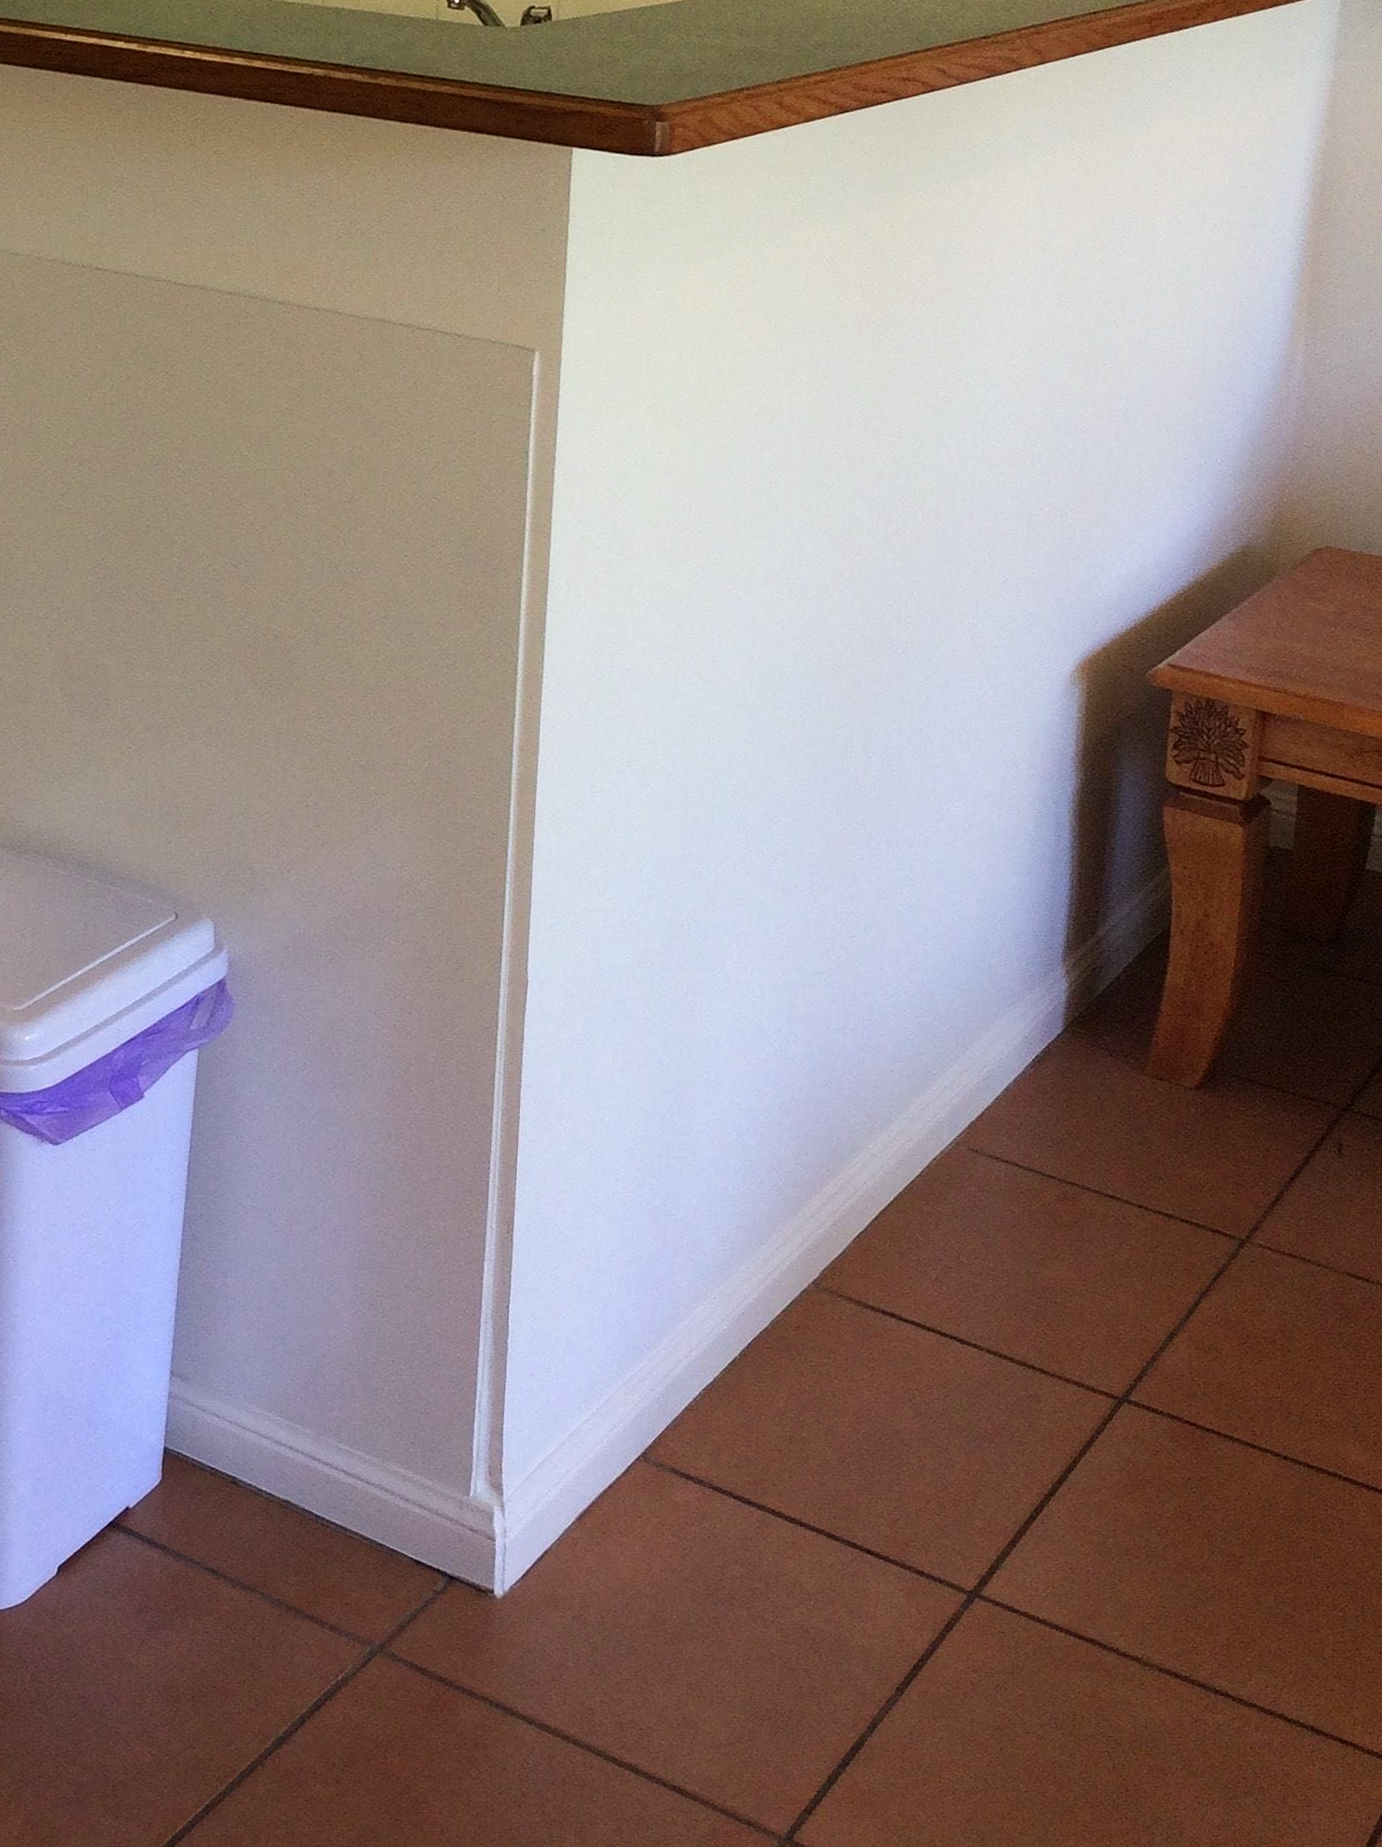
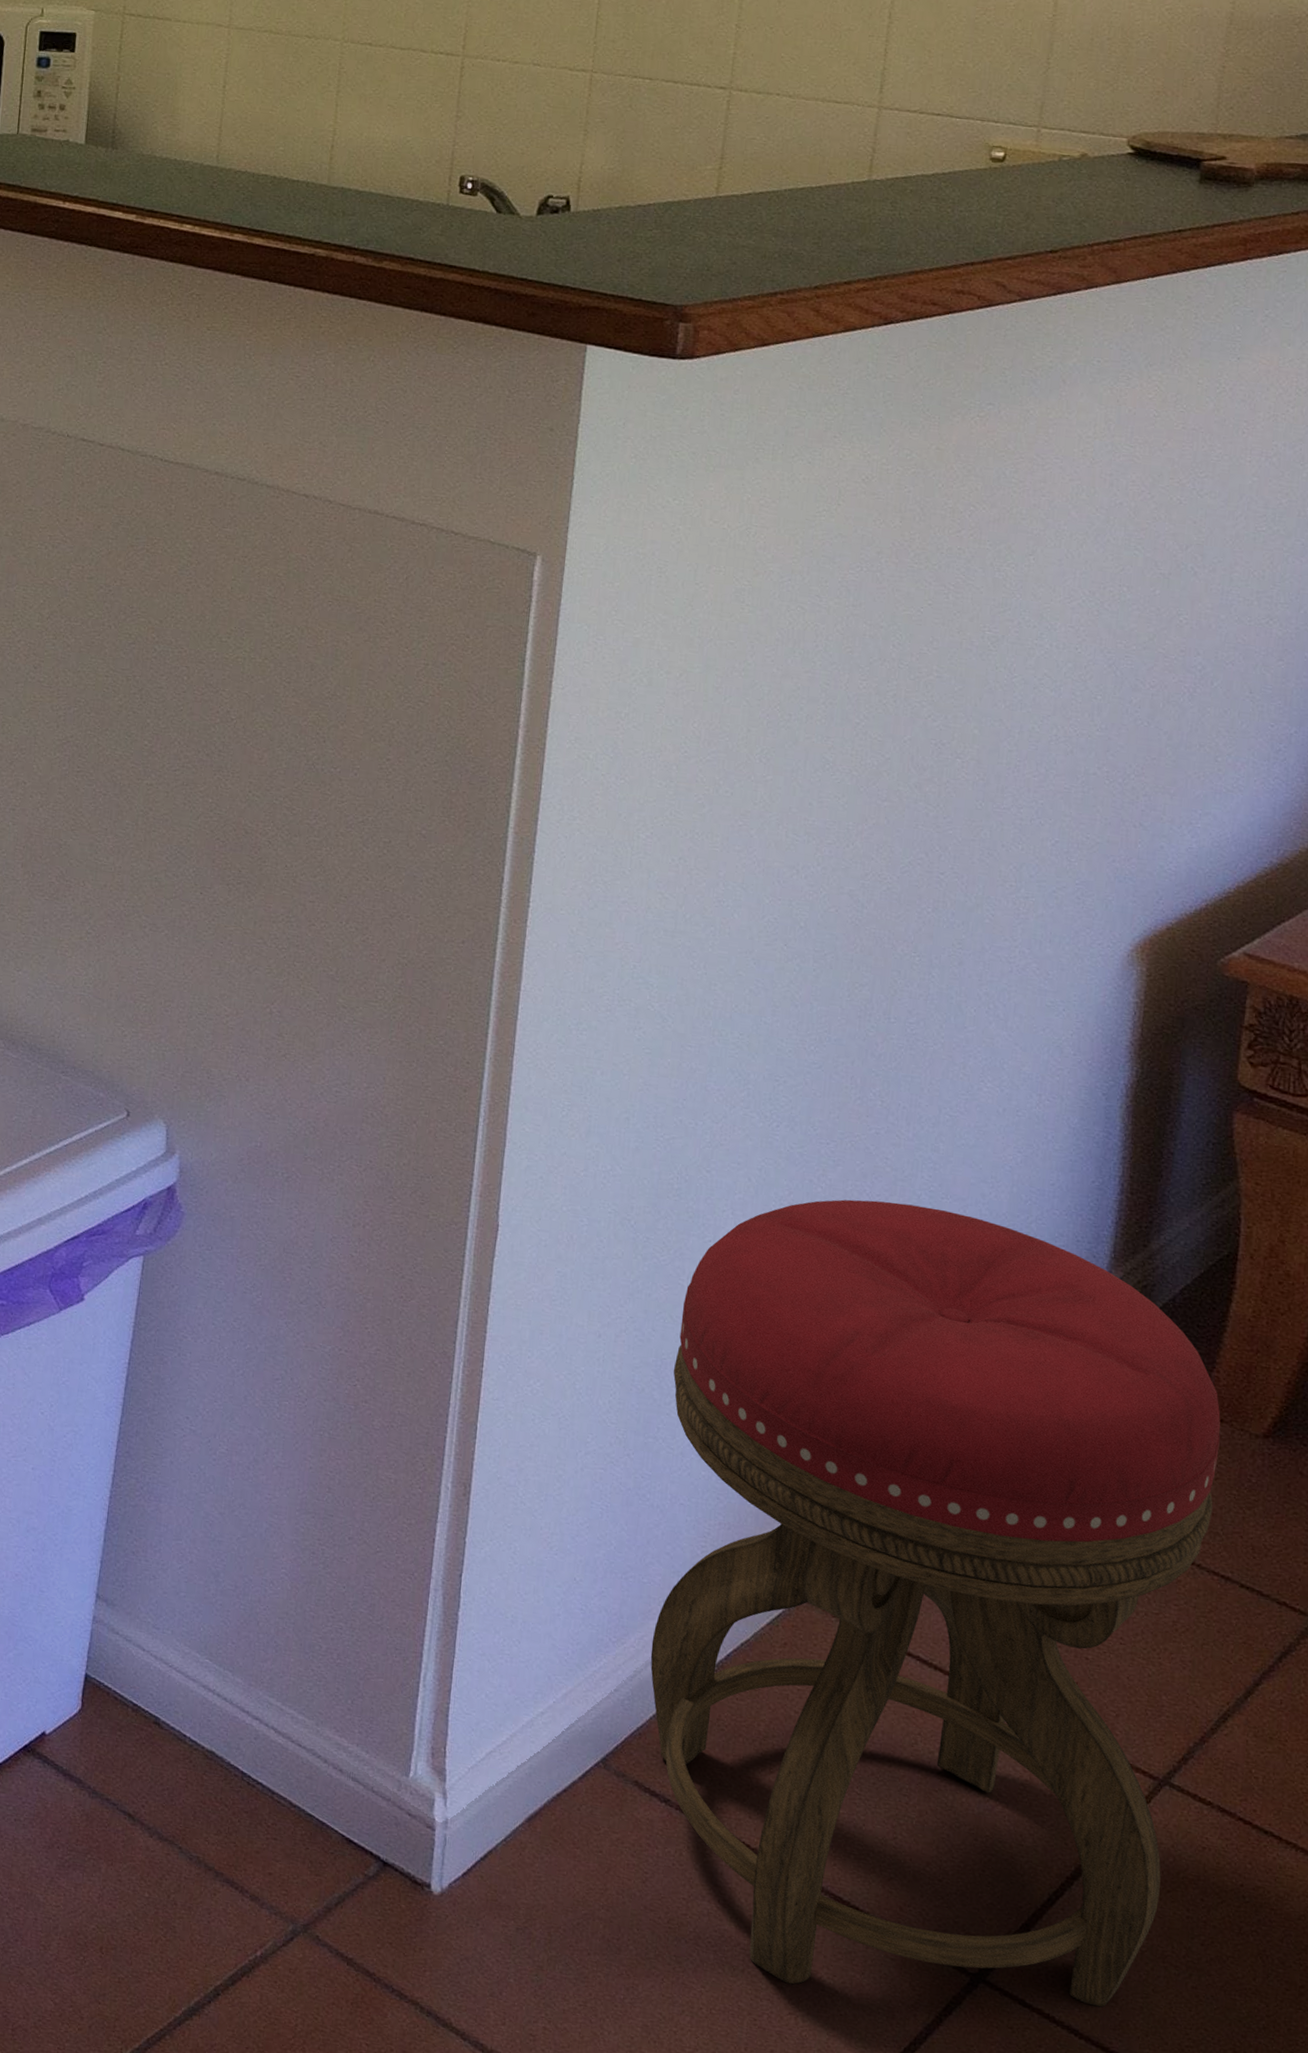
stool: none [681,919,1161,1626] -> present [650,1199,1221,2007]

